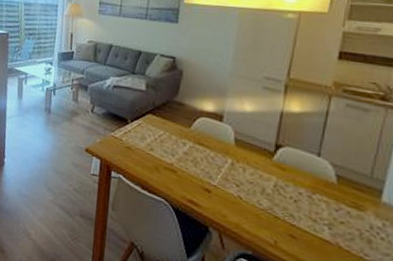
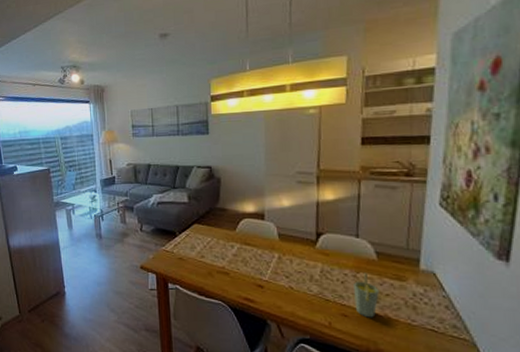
cup: none [305,194,334,244] -> present [354,272,379,318]

